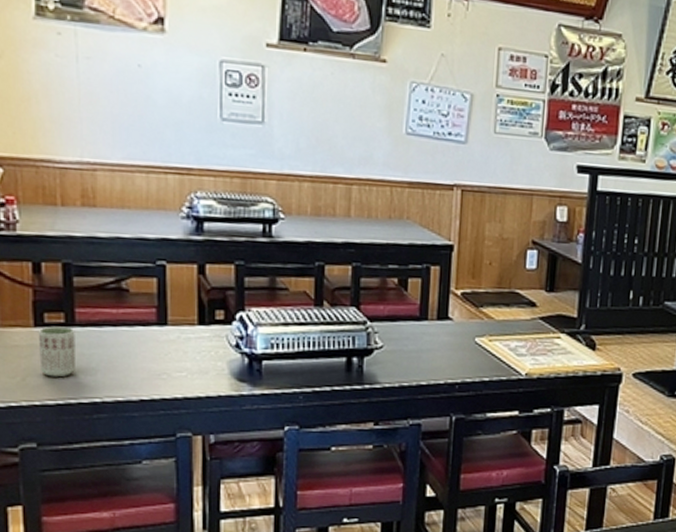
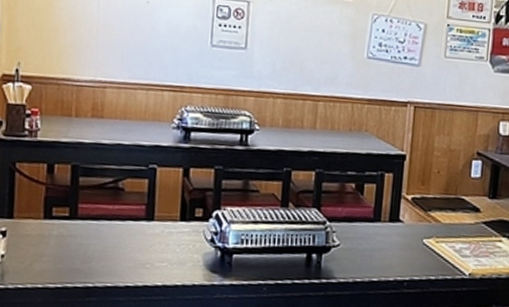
cup: present [38,326,77,377] -> none [45,219,77,264]

